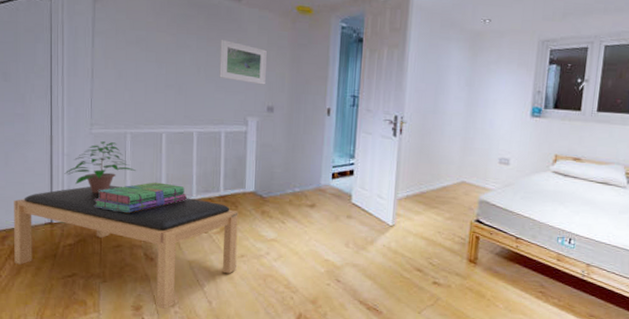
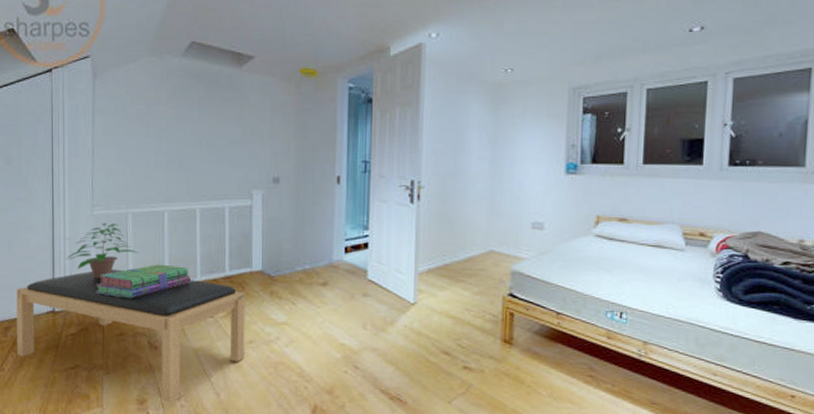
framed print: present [219,40,267,85] -> none [221,109,270,155]

